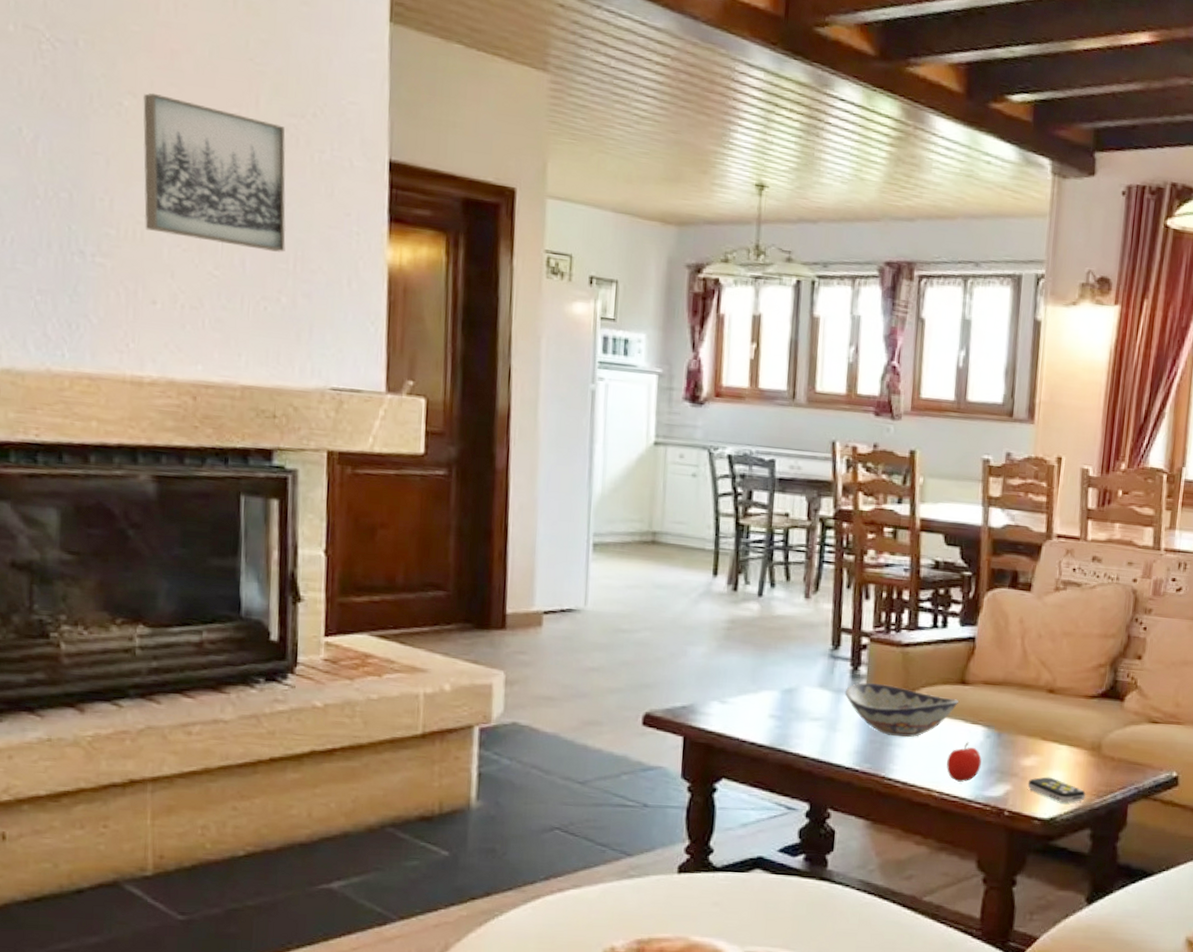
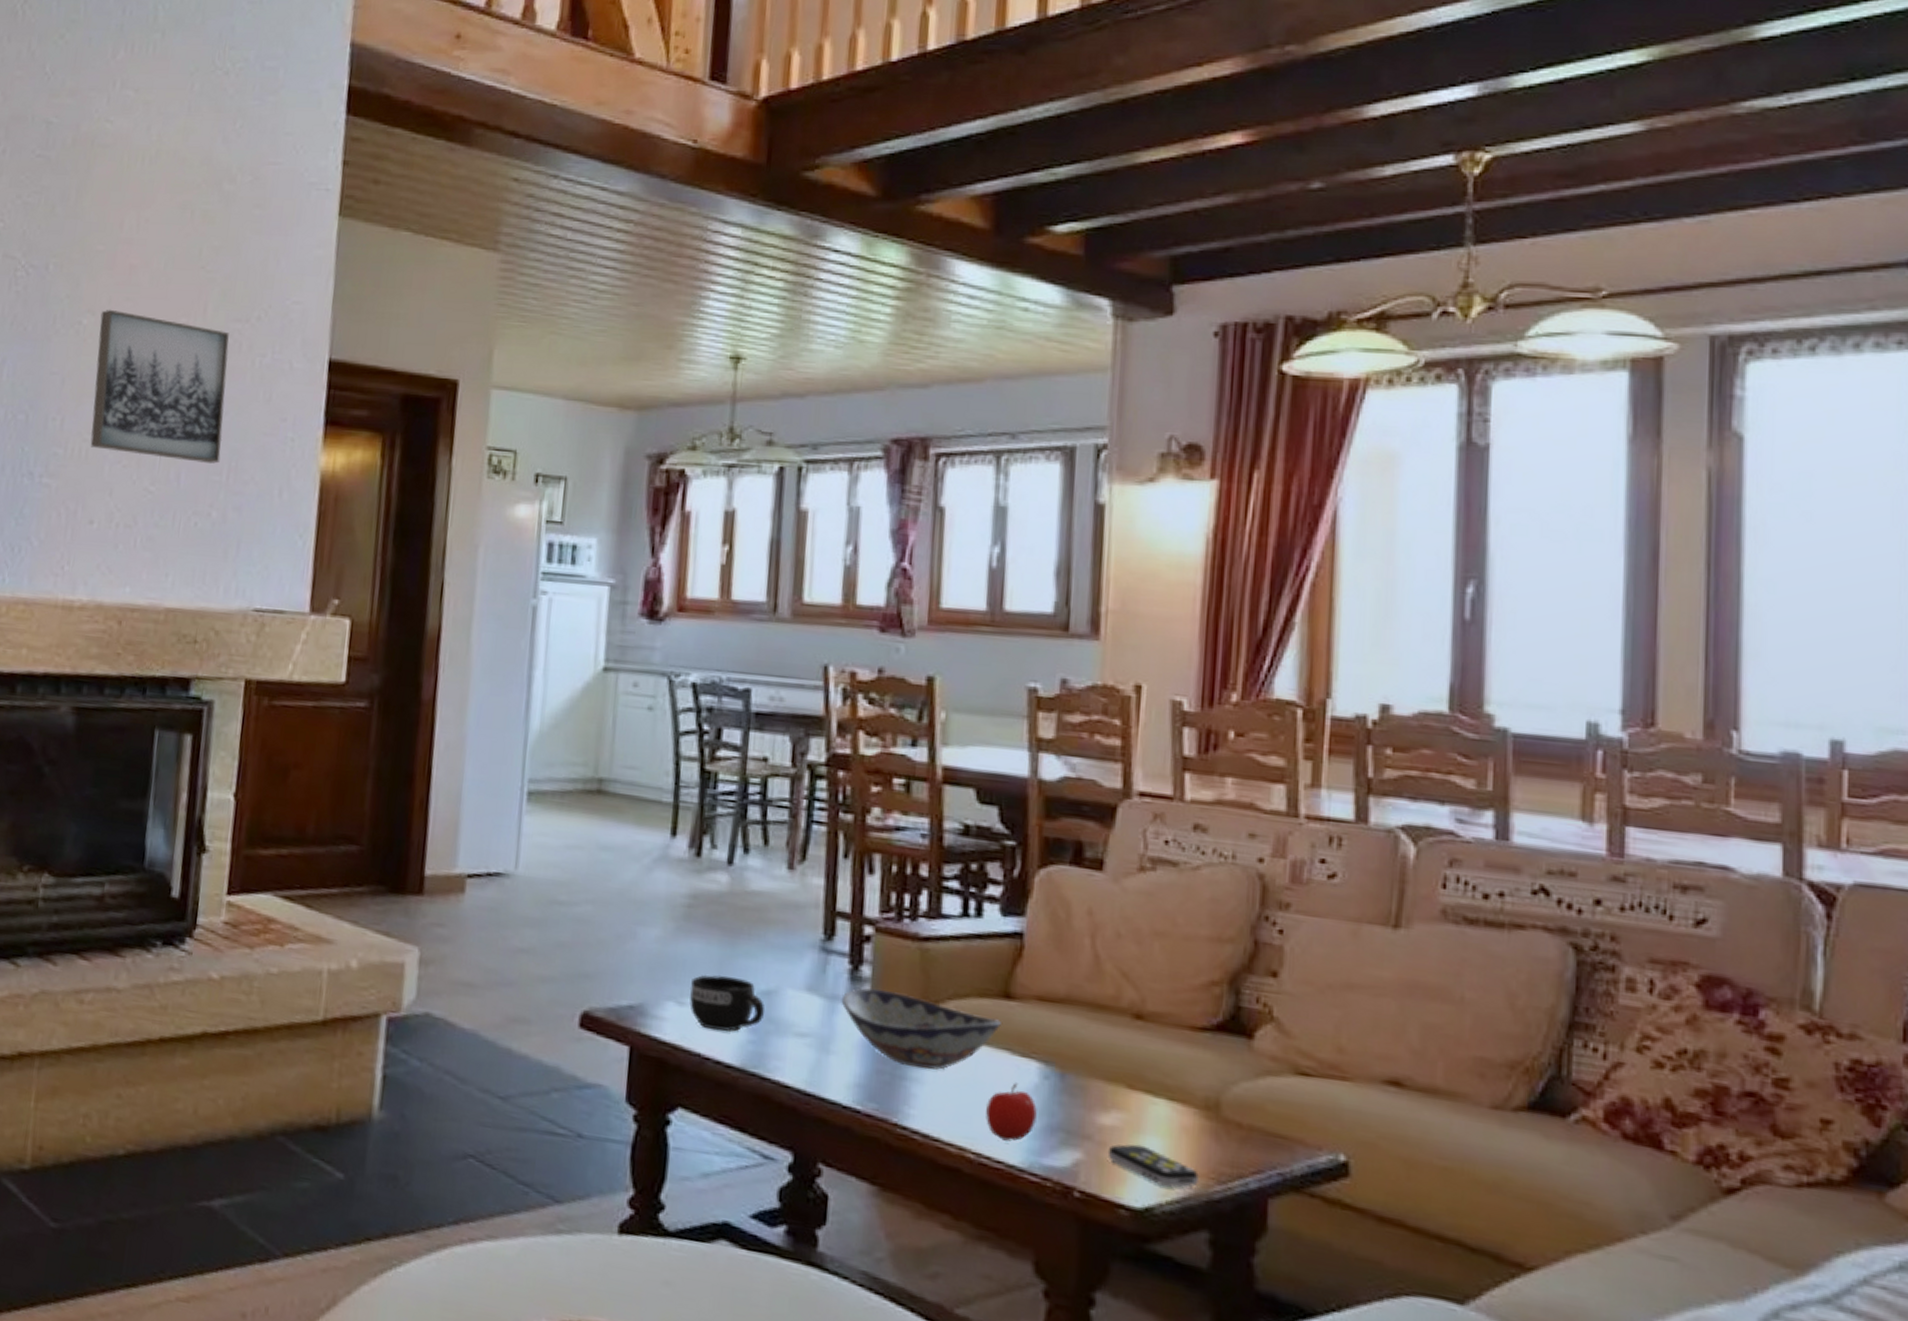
mug: none [730,679,788,721] -> present [689,974,766,1032]

